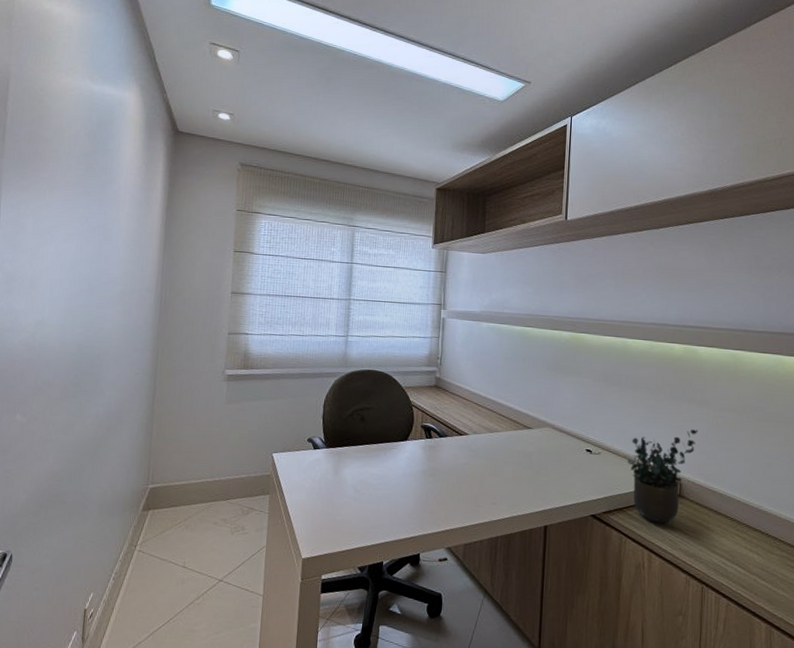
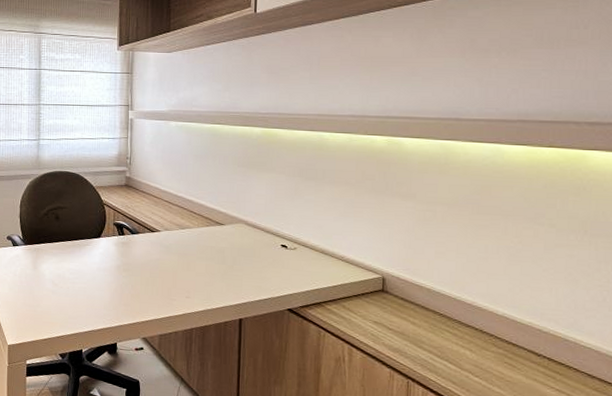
potted plant: present [627,429,698,525] -> none [325,223,403,319]

